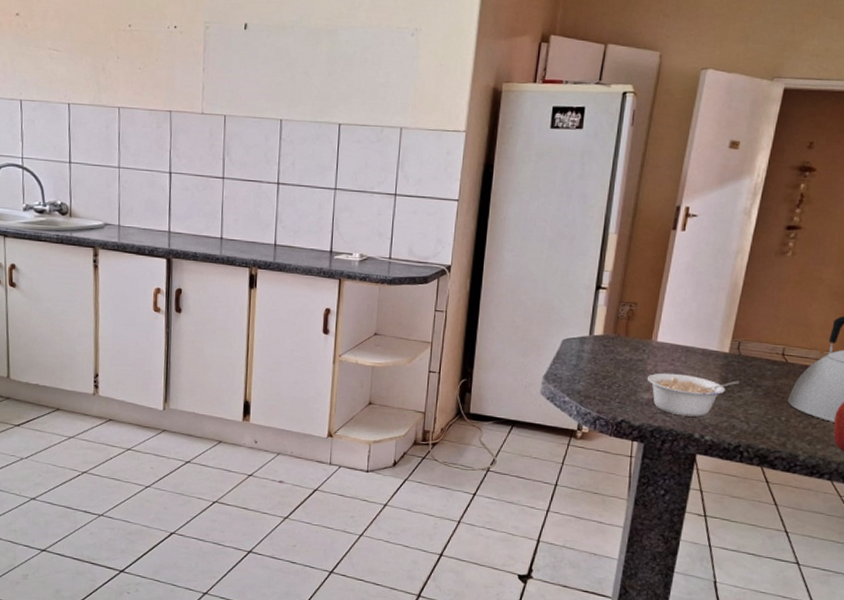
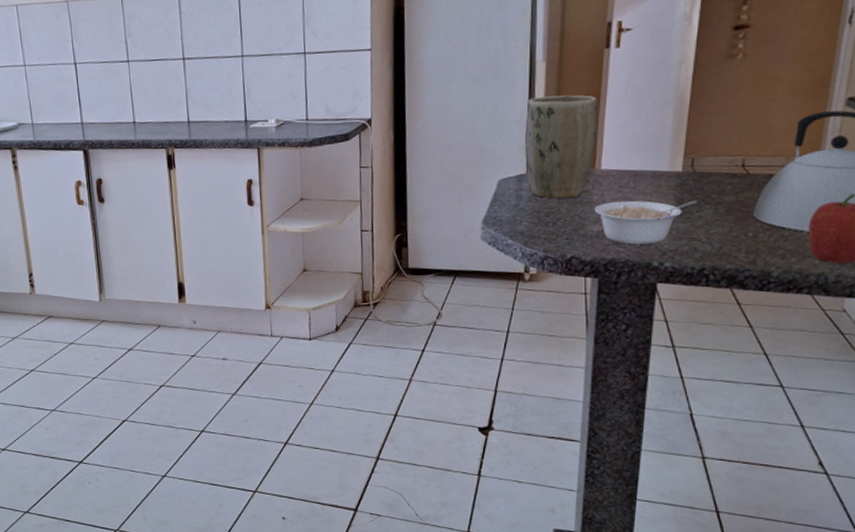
plant pot: none [589,266,660,365] -> present [524,95,597,199]

